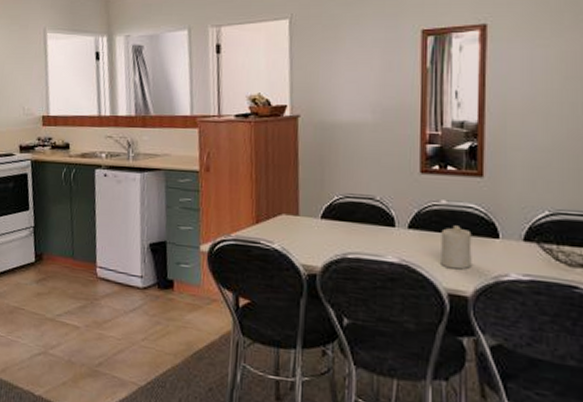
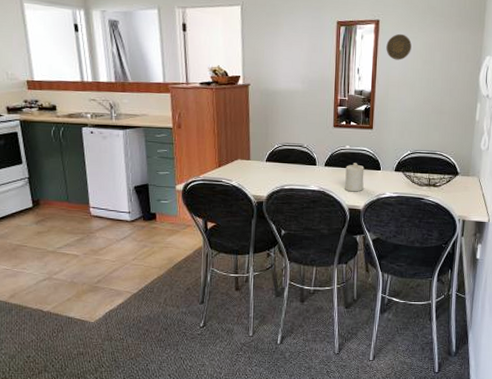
decorative plate: none [499,40,541,78] -> present [386,33,412,60]

